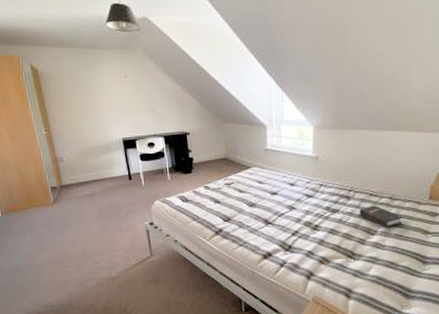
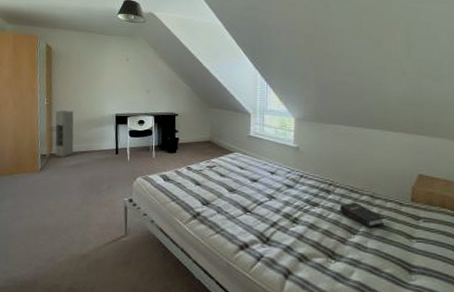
cabinet: none [56,138,85,188] -> present [55,110,74,157]

